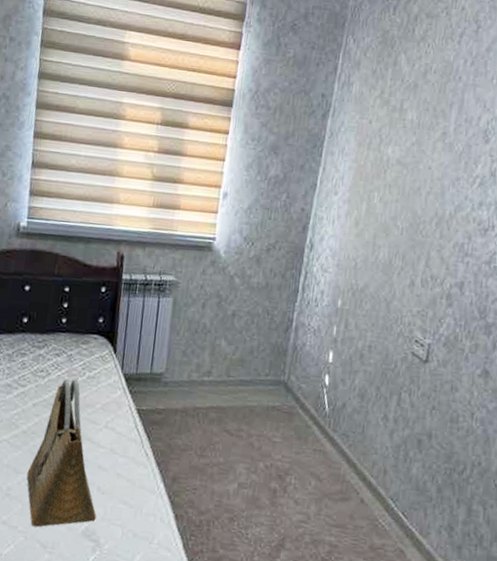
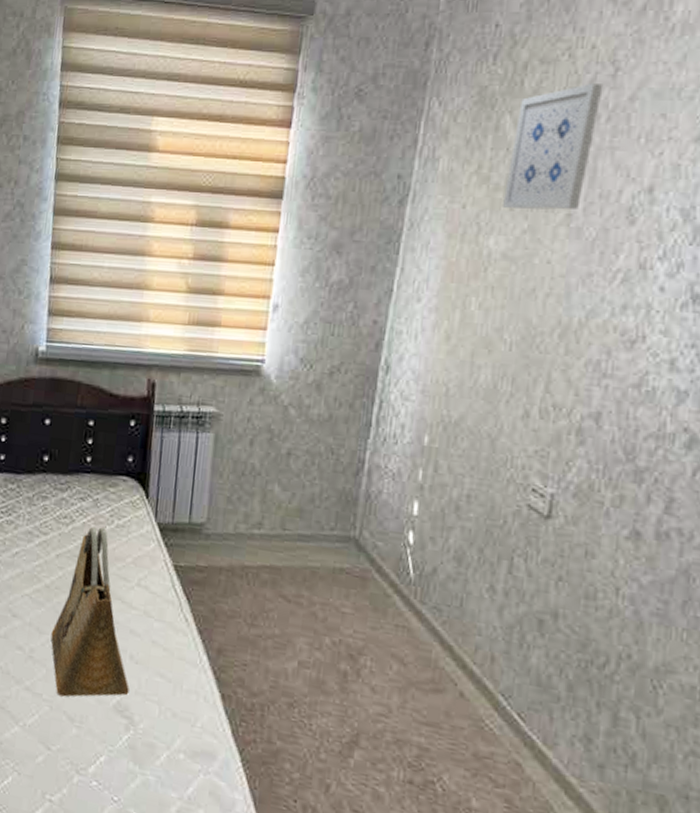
wall art: none [398,35,470,129] -> present [503,82,604,210]

